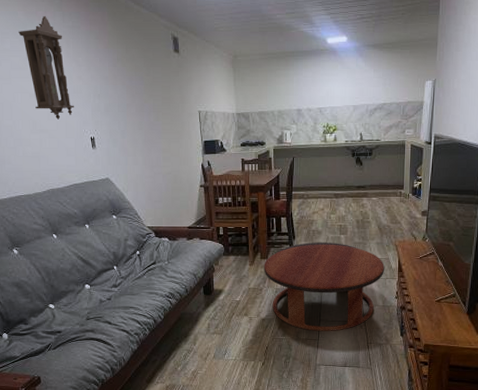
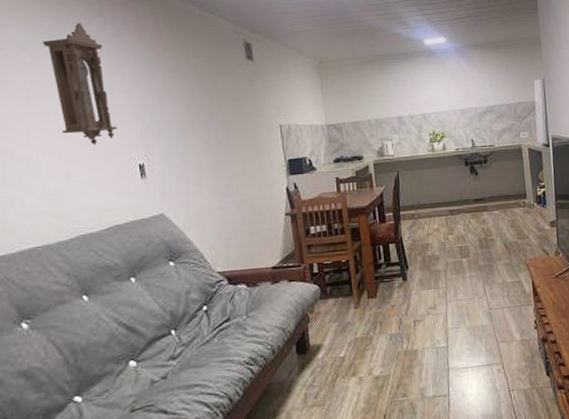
coffee table: present [264,242,384,332] -> none [372,268,518,385]

